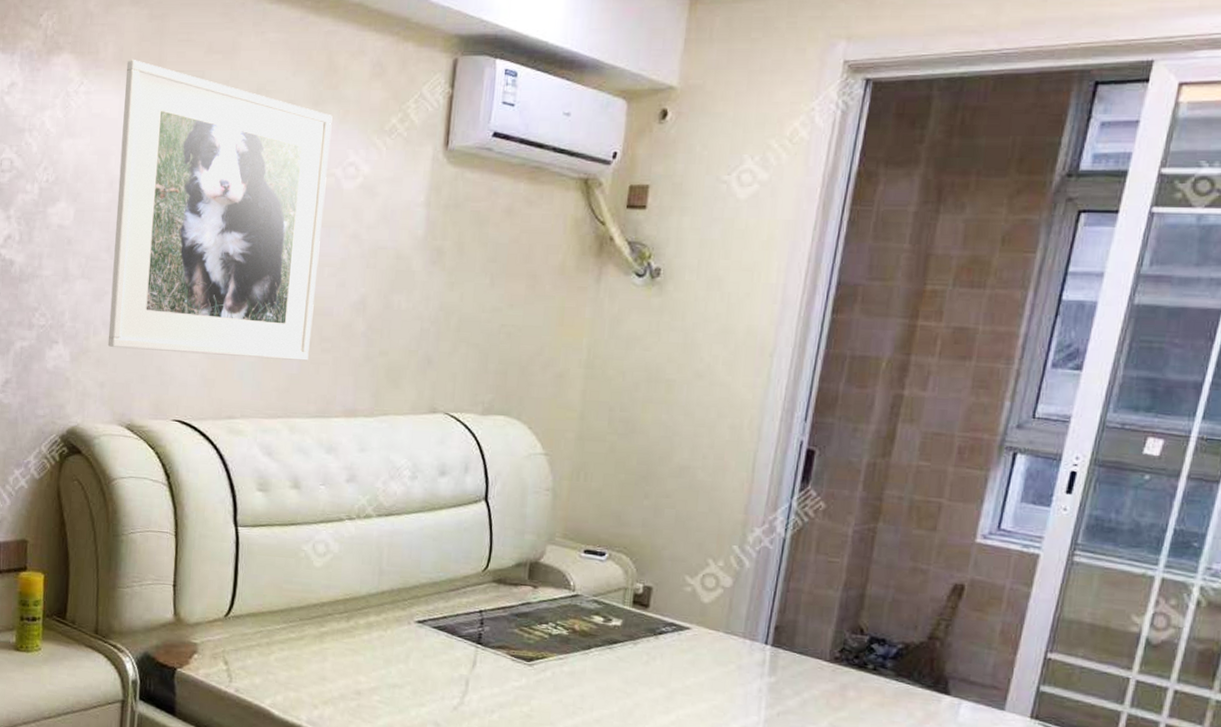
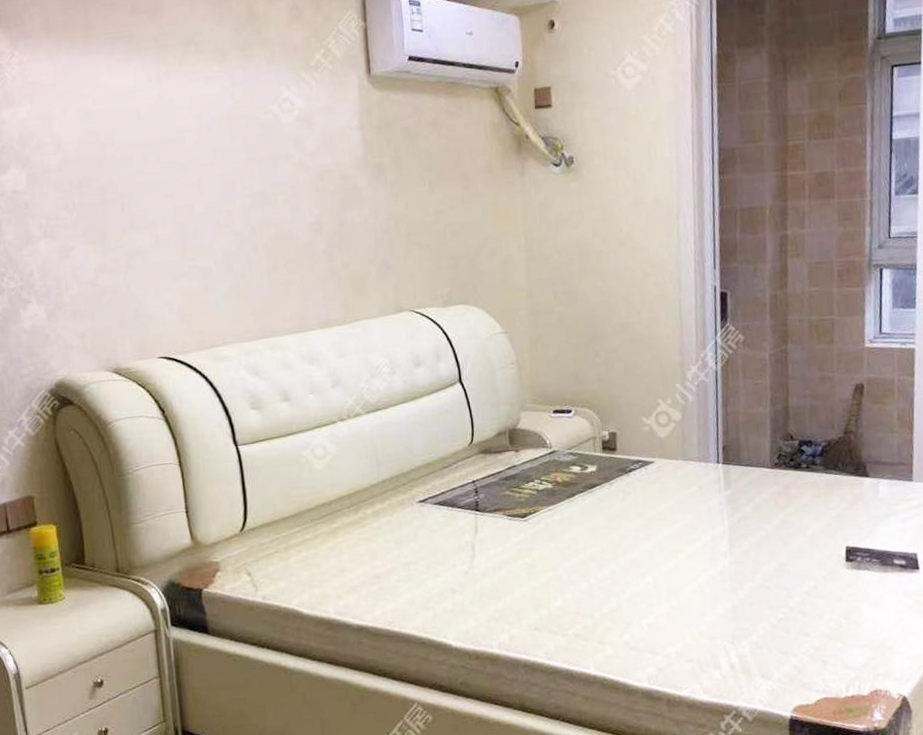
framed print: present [107,59,333,361] -> none [54,26,277,299]

